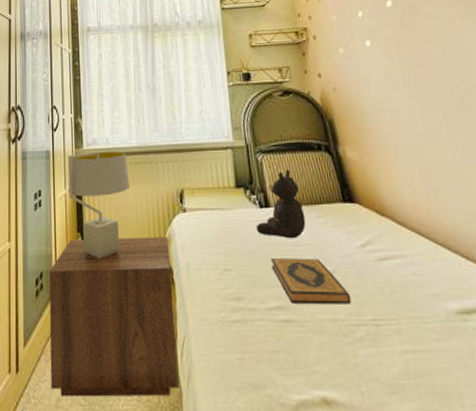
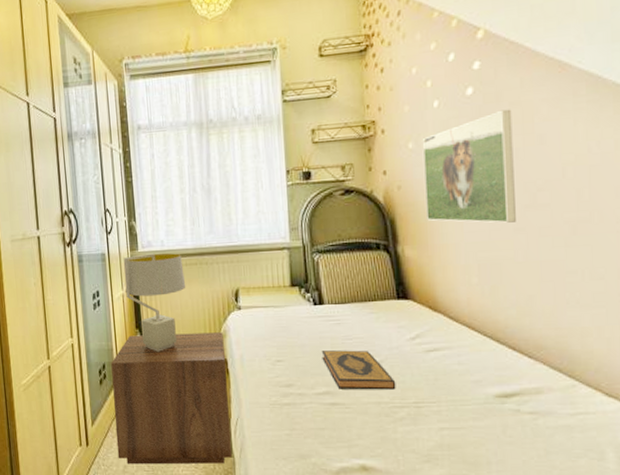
teddy bear: present [255,169,306,239] -> none [309,268,358,333]
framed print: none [351,20,449,126] -> present [422,109,516,223]

